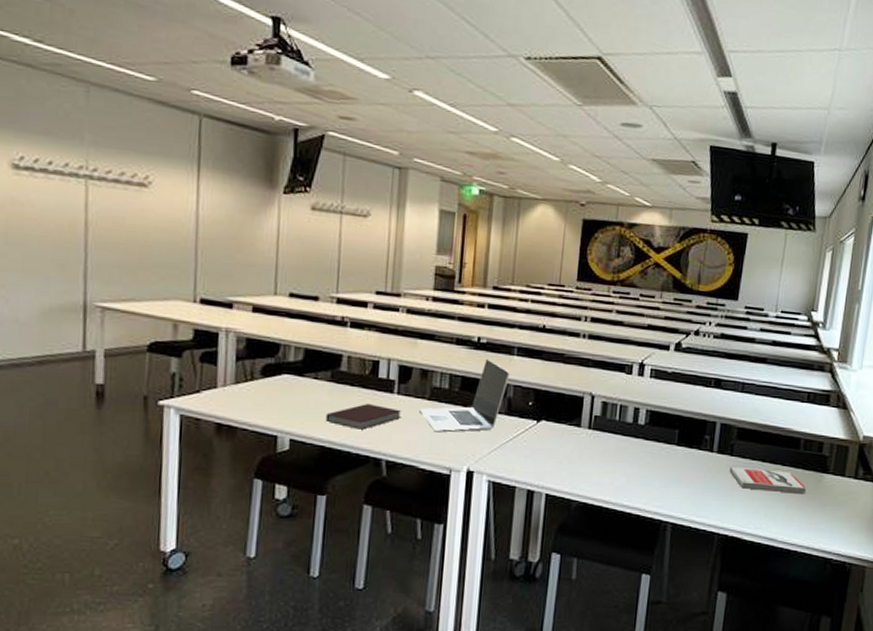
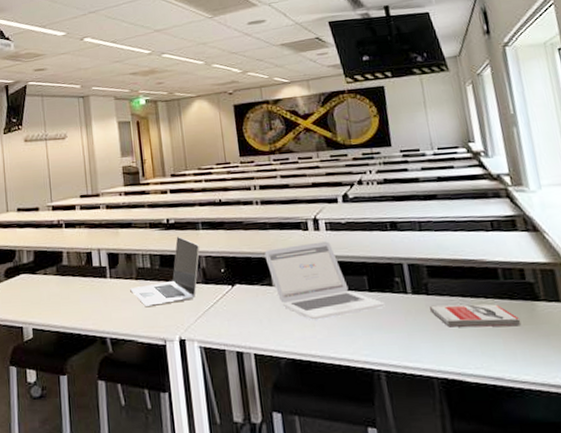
notebook: present [325,404,402,430] -> none [57,290,117,313]
laptop: none [579,388,689,467] -> present [264,241,385,320]

